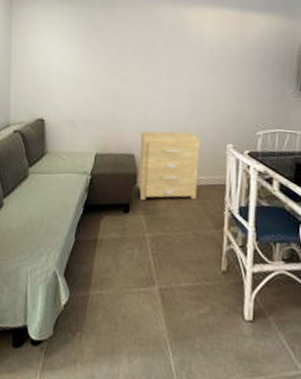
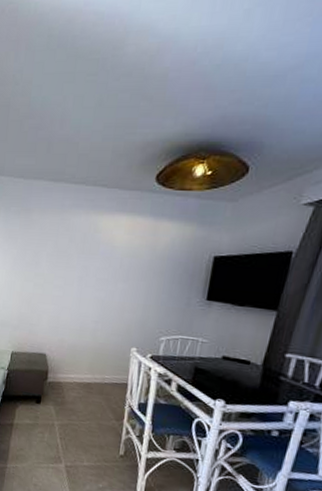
side table: present [138,130,201,201] -> none [49,333,107,395]

